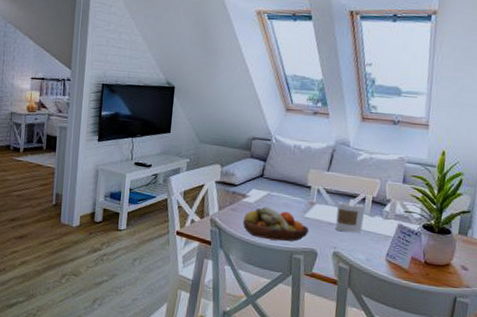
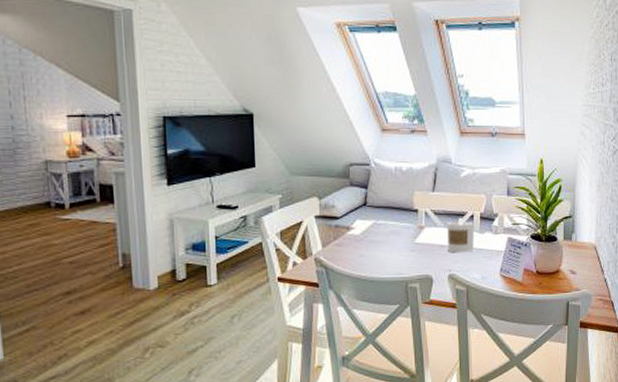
fruit bowl: present [242,206,310,242] -> none [350,237,422,272]

